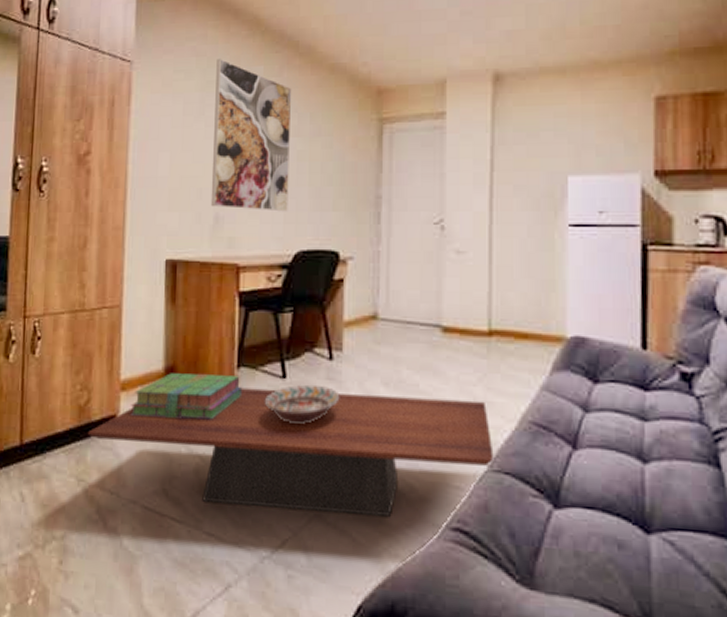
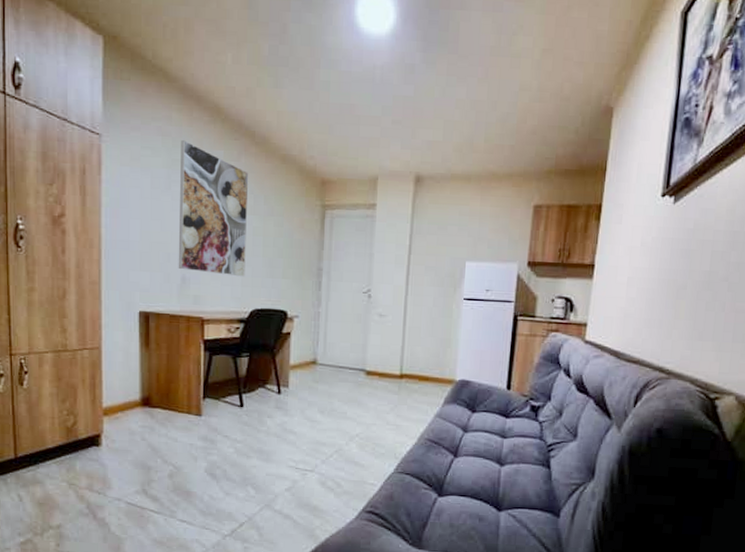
coffee table: present [87,387,494,518] -> none [75,414,399,506]
stack of books: present [130,373,242,420] -> none [112,402,207,438]
decorative bowl: present [264,385,340,424] -> none [225,412,286,441]

